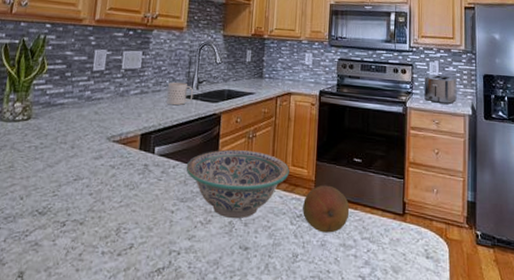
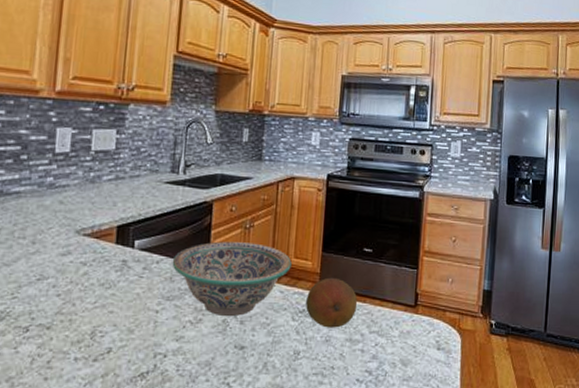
mug: present [166,82,194,106] -> none [147,165,180,193]
toaster: present [424,74,457,105] -> none [443,156,480,189]

